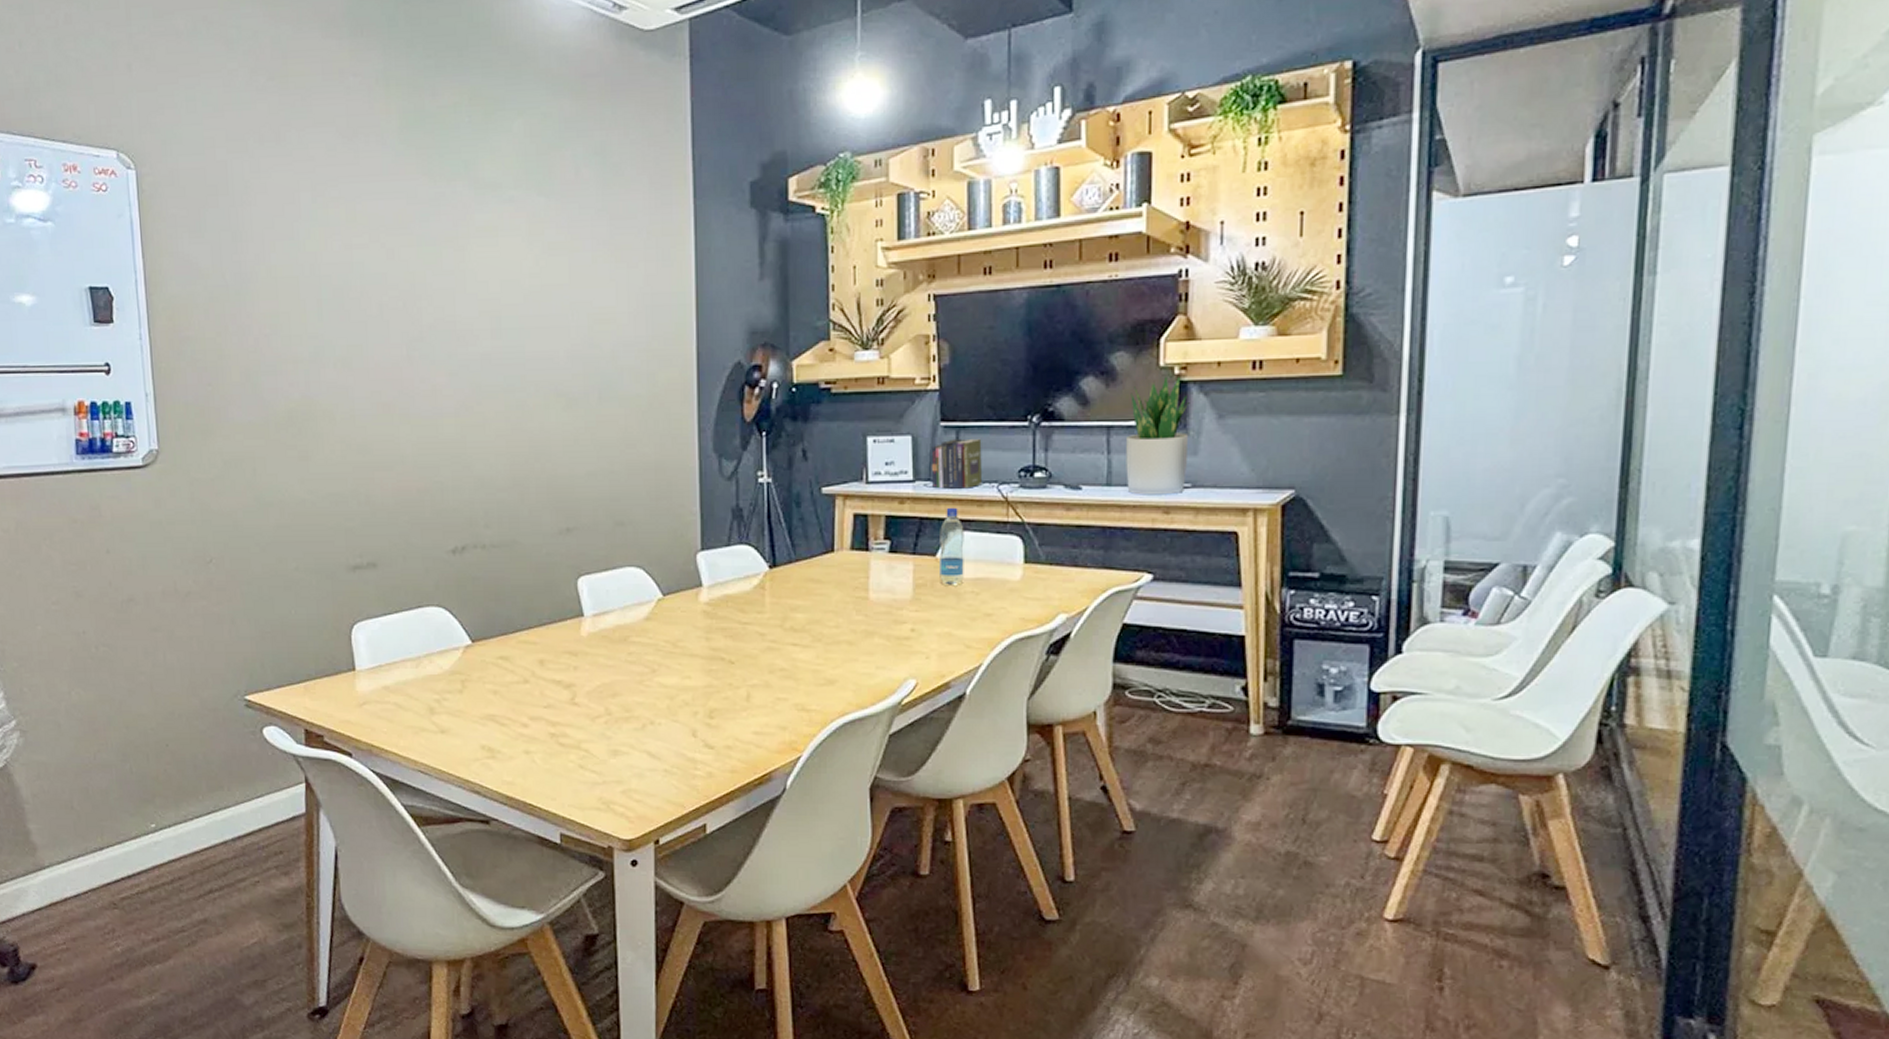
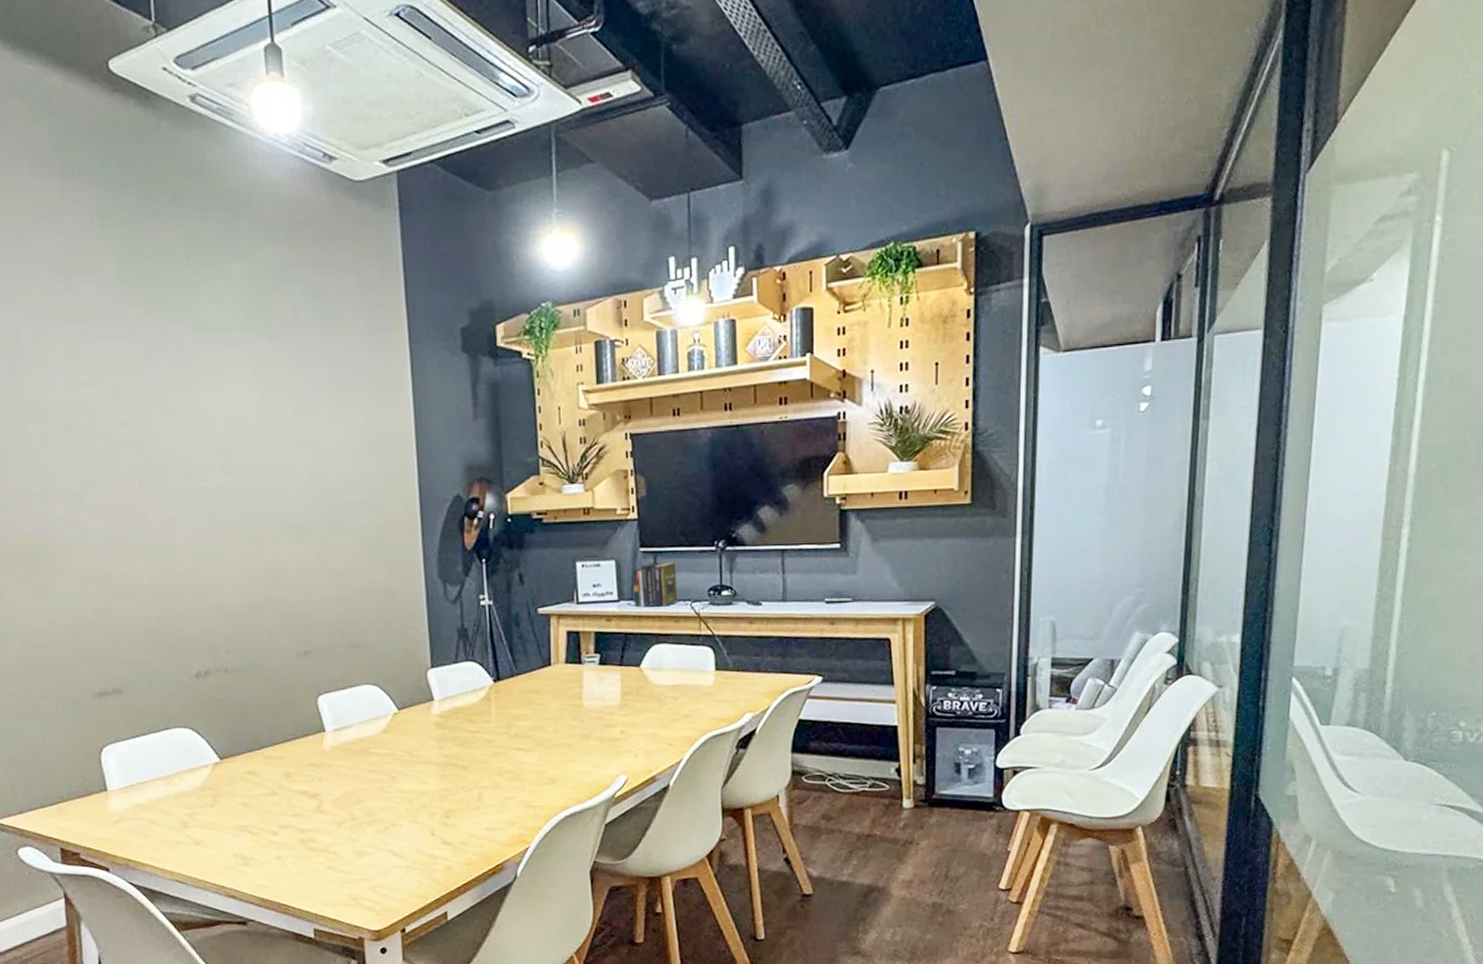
bottle: present [940,507,964,588] -> none [642,623,665,694]
planter: present [1126,376,1188,495] -> none [798,505,848,609]

